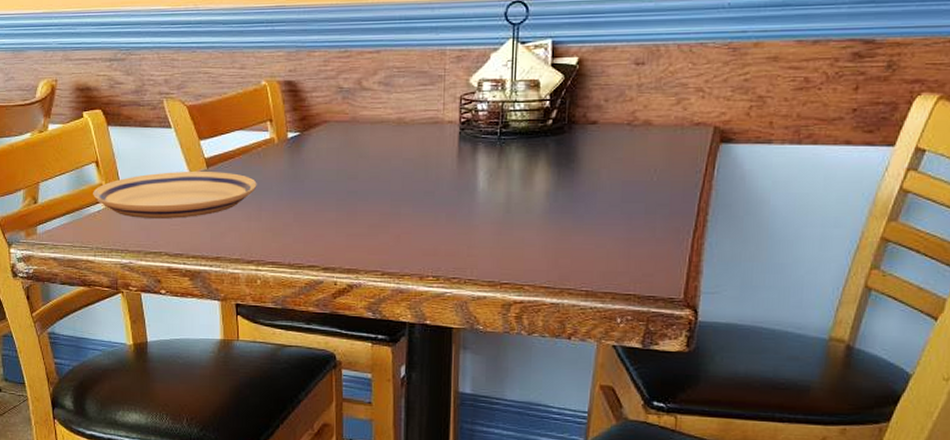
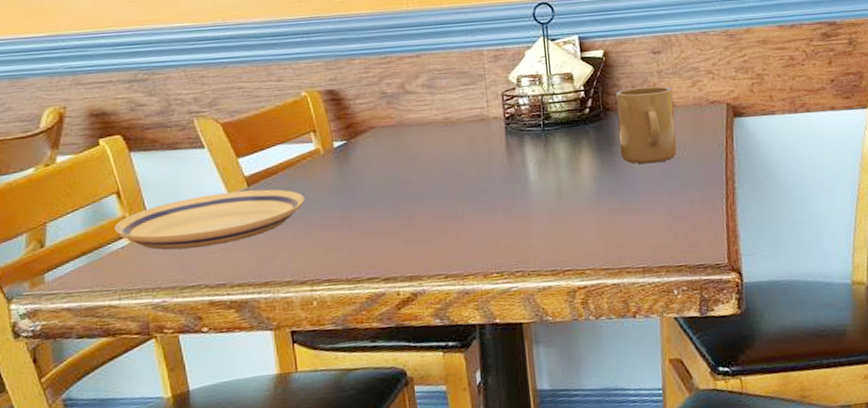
cup: none [580,101,651,185] -> present [616,86,677,164]

